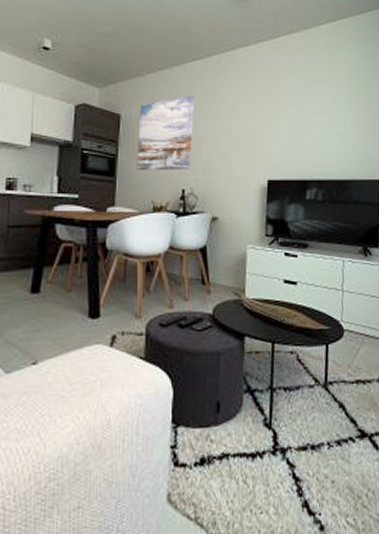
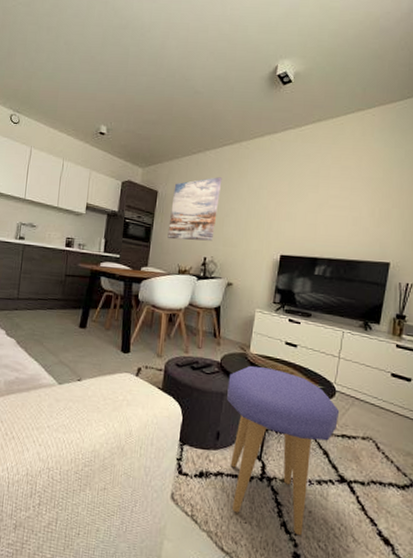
stool: none [224,313,351,515] -> present [227,366,340,536]

